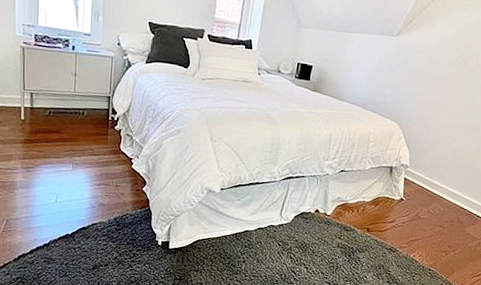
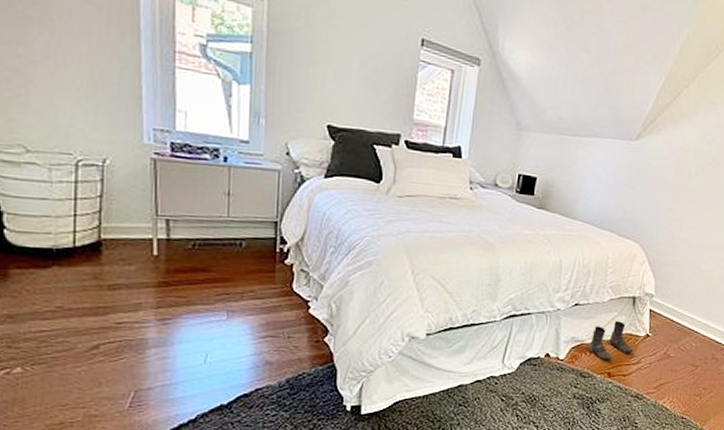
boots: none [351,186,390,219] -> present [588,321,634,361]

